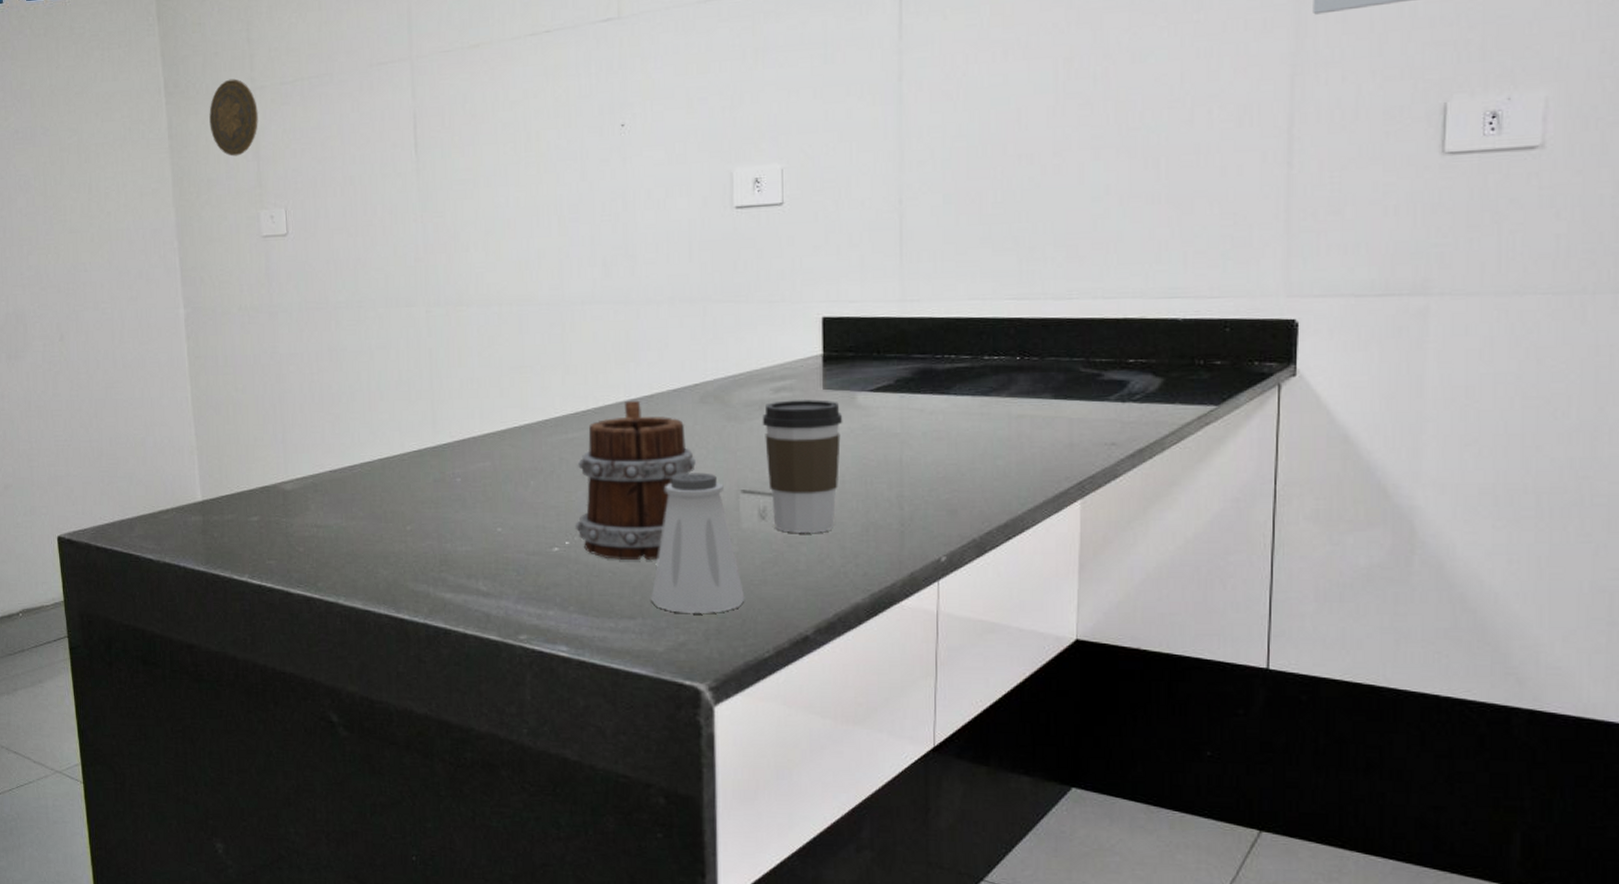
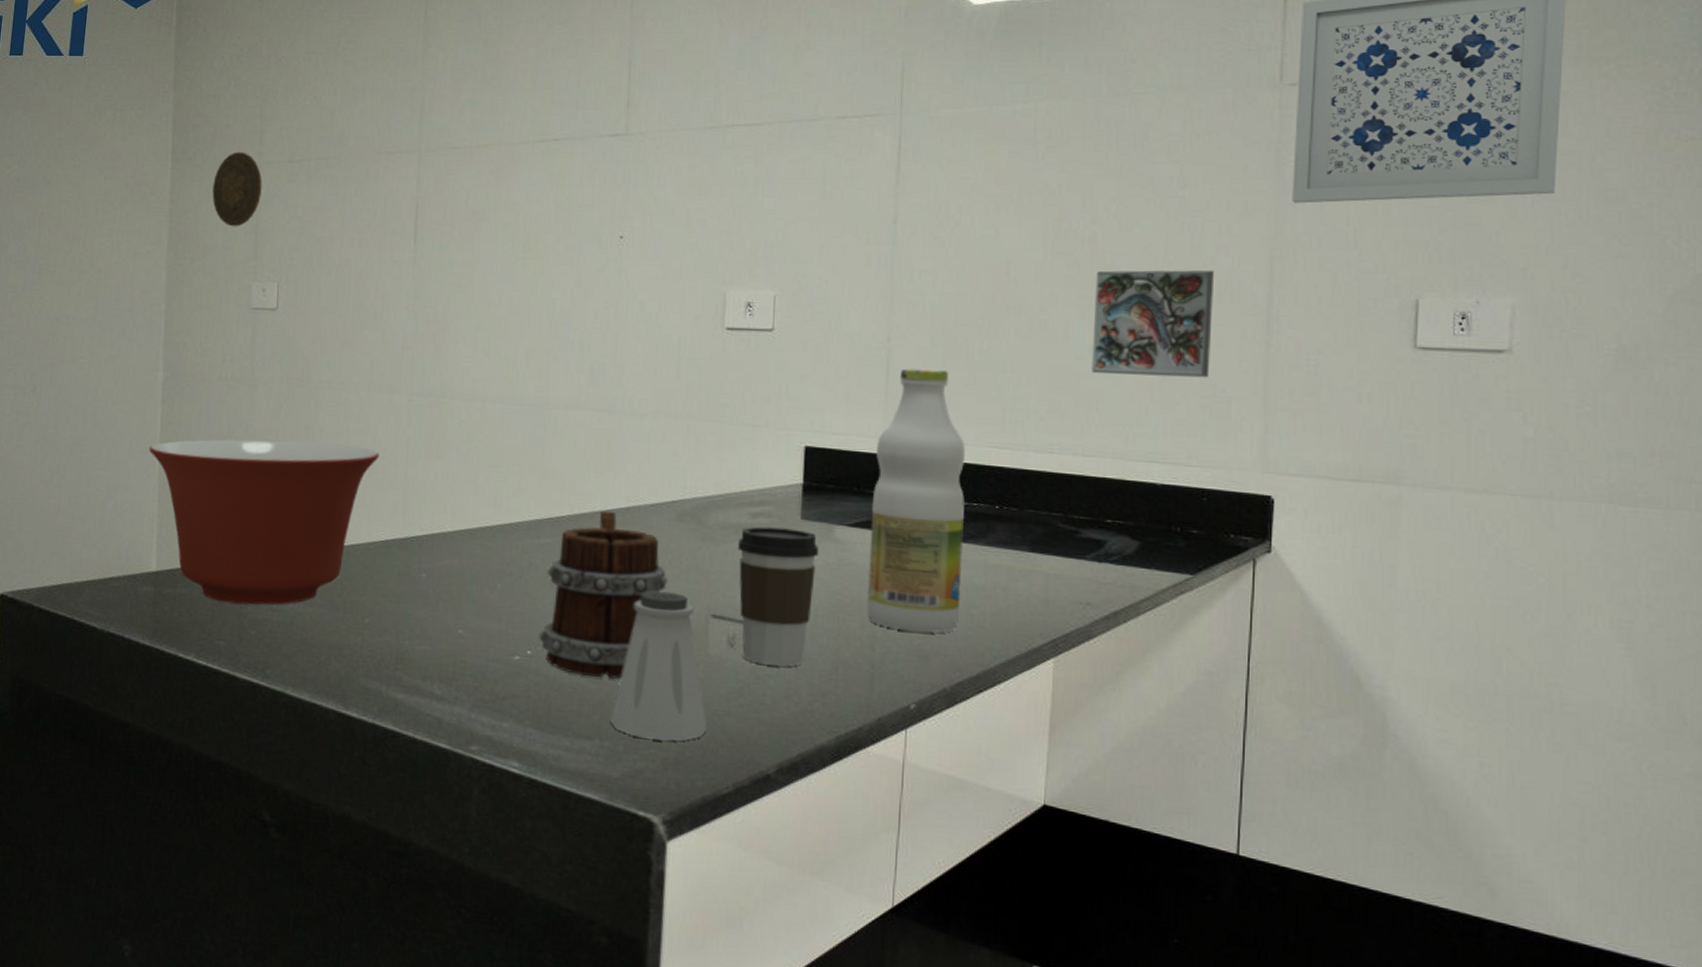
mixing bowl: none [180,362,404,524] -> present [149,439,380,605]
bottle: none [892,227,986,488] -> present [867,368,966,633]
decorative tile: none [1108,94,1233,215] -> present [1091,269,1215,378]

